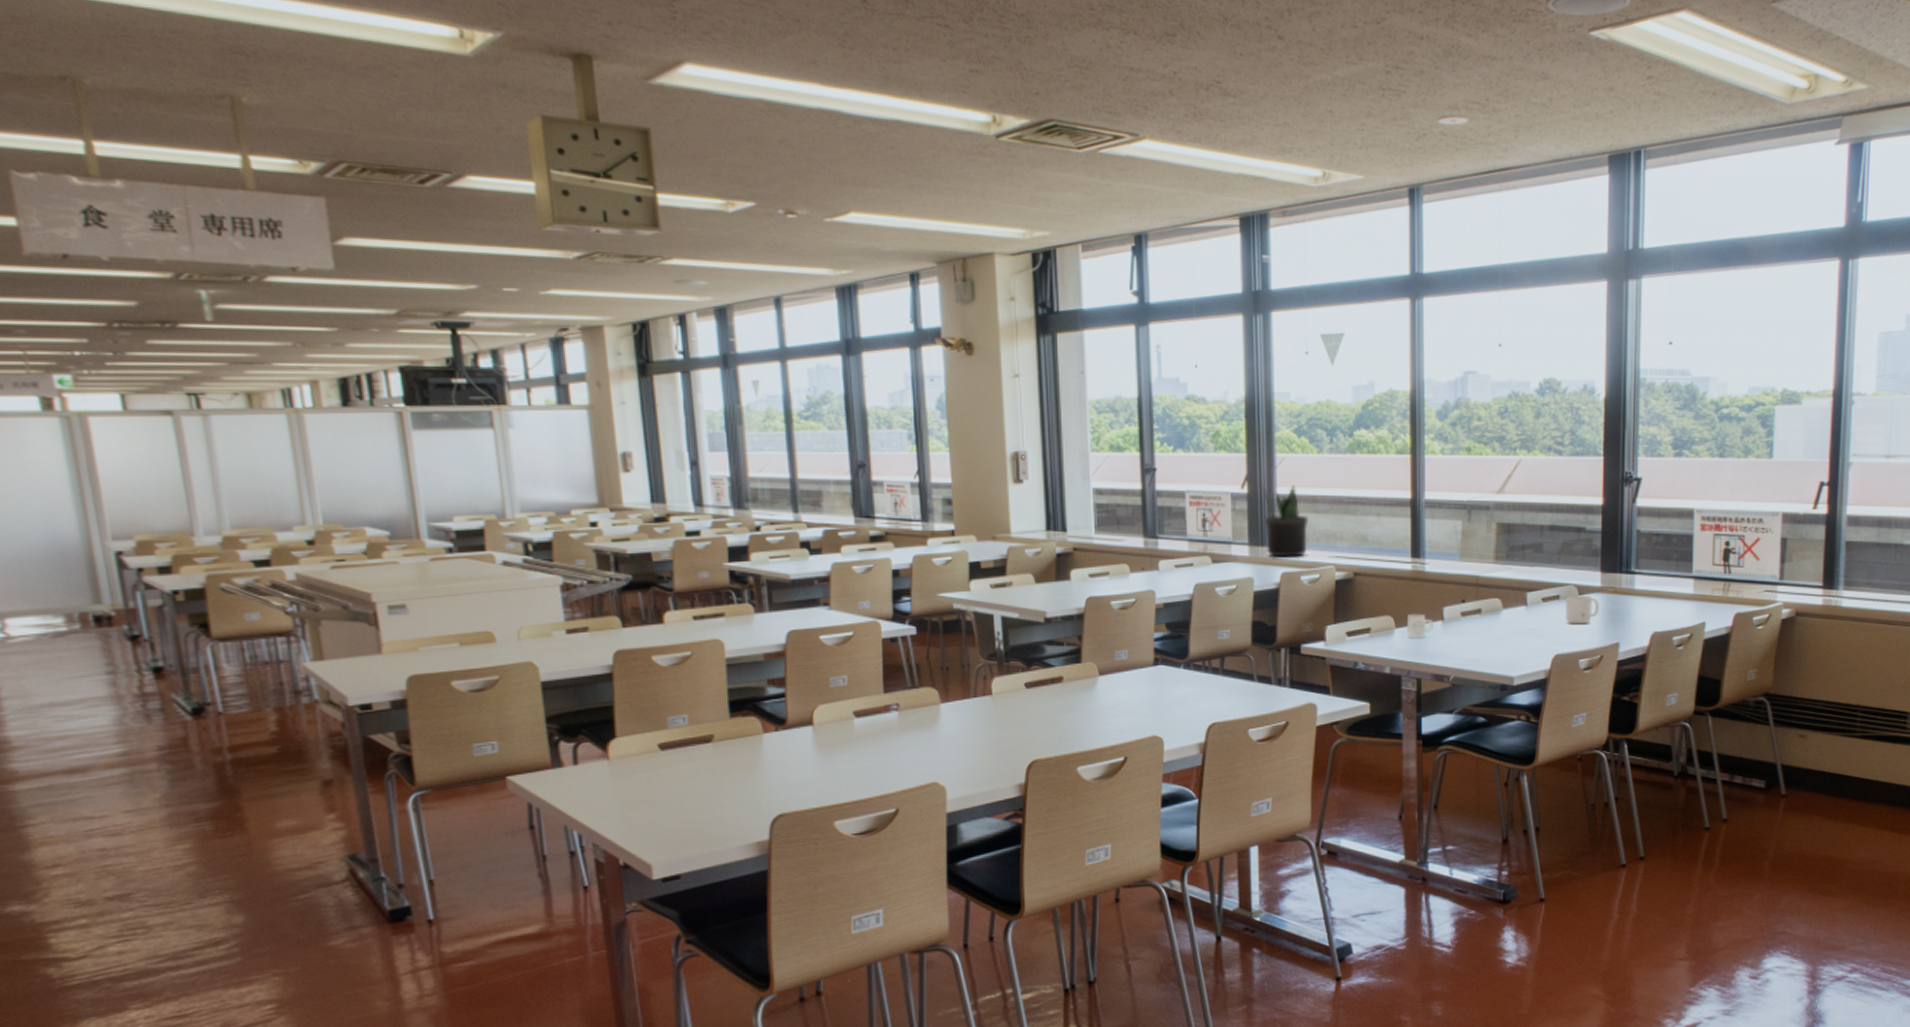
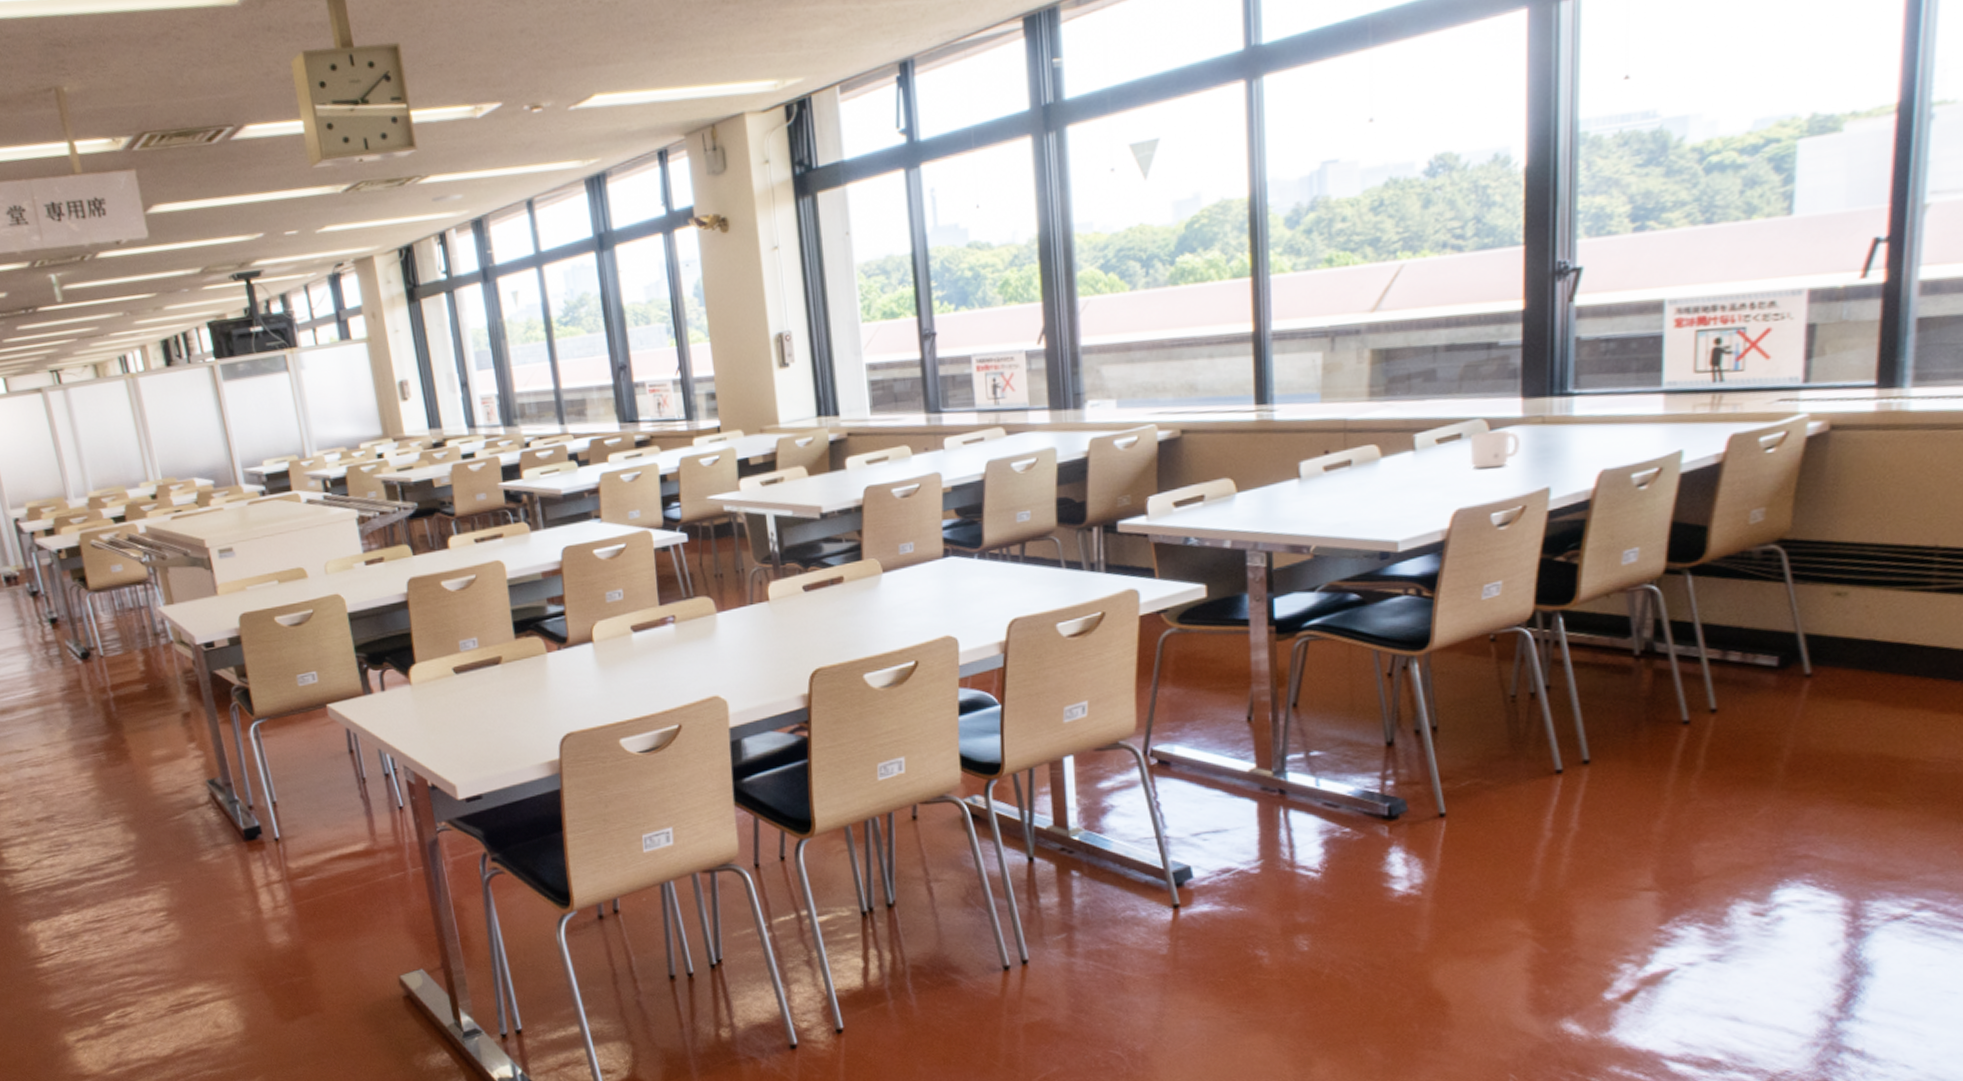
planter: present [1262,485,1309,557] -> none [1063,333,1122,421]
mug: present [1406,613,1433,639] -> none [1251,472,1287,504]

